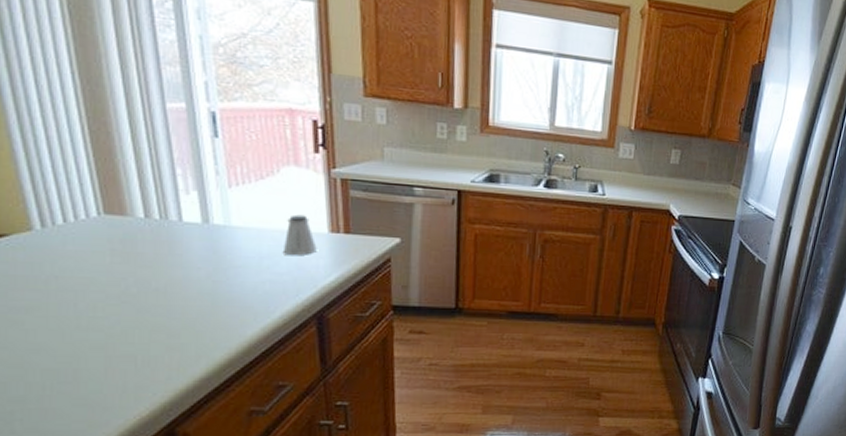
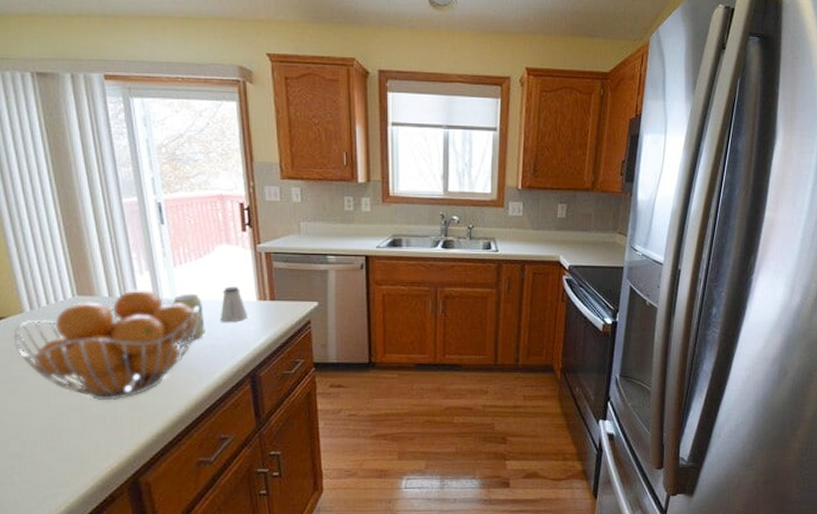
fruit basket: none [17,210,260,338] -> present [13,288,201,400]
beverage can: none [224,220,265,275] -> present [172,293,205,341]

